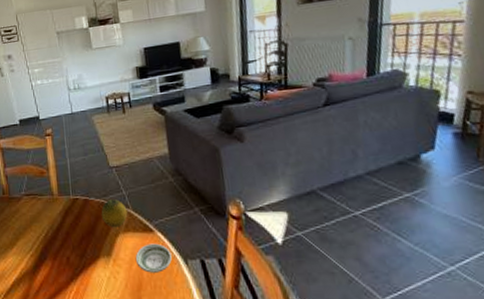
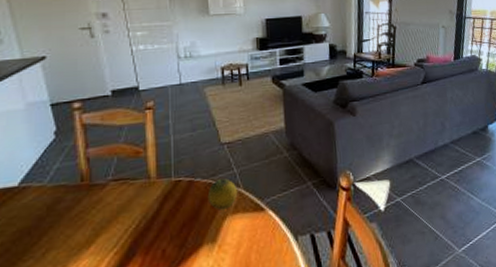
saucer: present [135,243,172,273] -> none [243,222,282,256]

